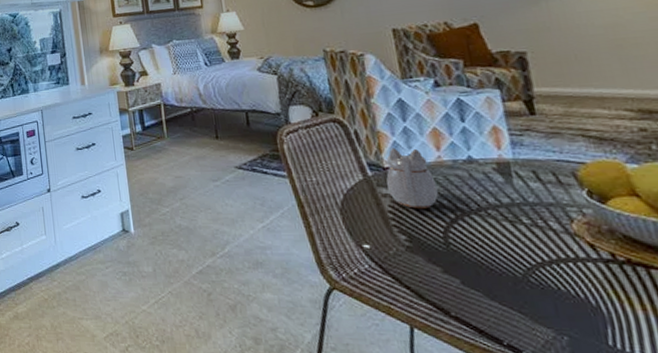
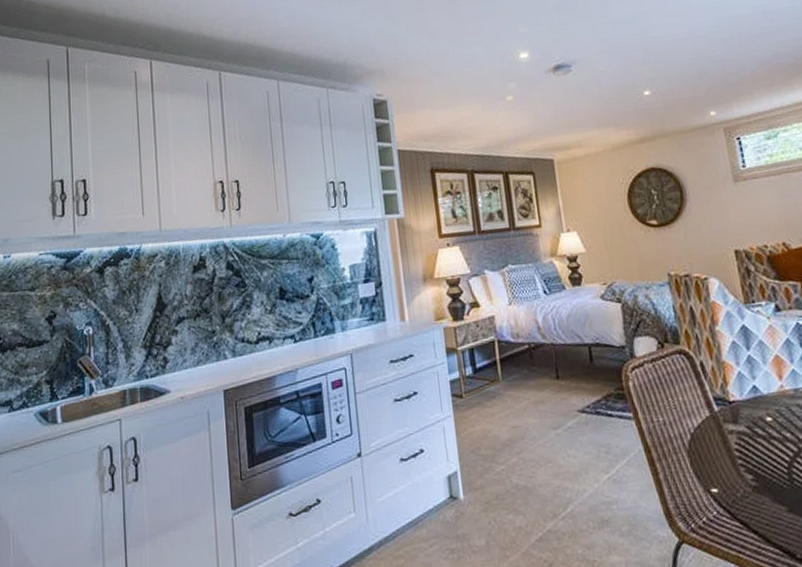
teapot: present [386,148,439,209] -> none [732,379,782,445]

